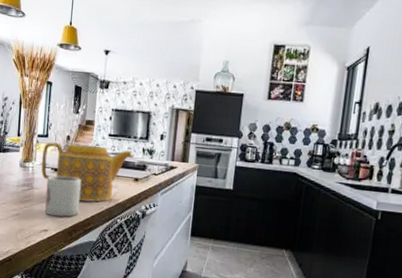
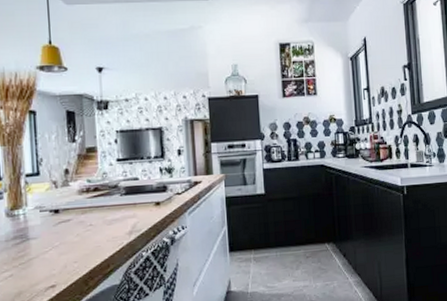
teapot: present [41,142,134,202] -> none [34,173,151,242]
cup: present [44,175,81,217] -> none [45,215,93,267]

